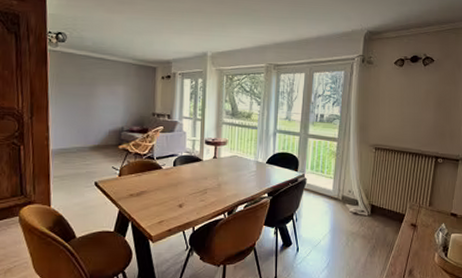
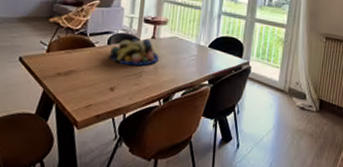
fruit bowl: none [175,158,221,183] -> present [109,37,159,66]

